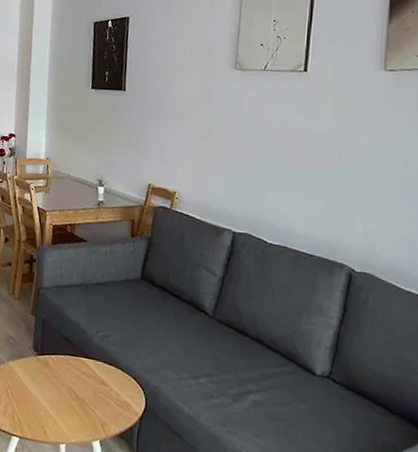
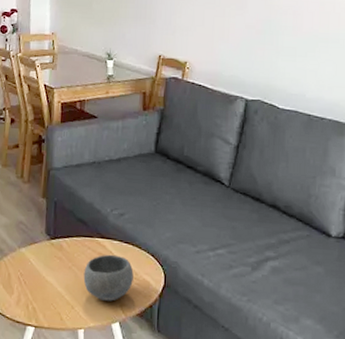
bowl: none [67,374,116,420] -> present [83,254,134,301]

